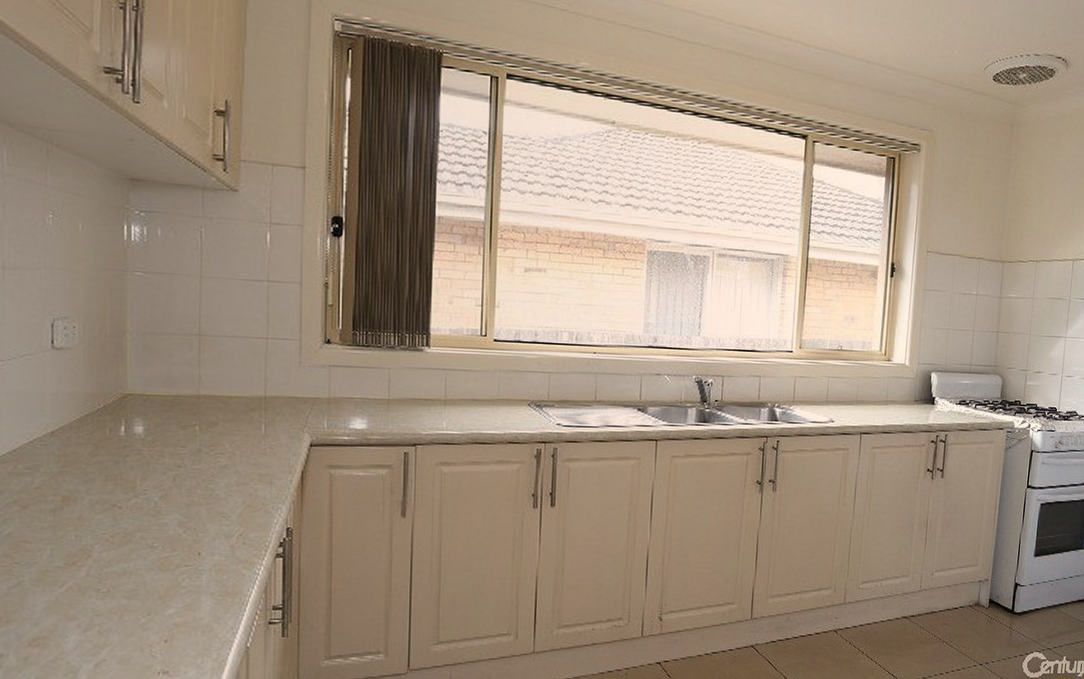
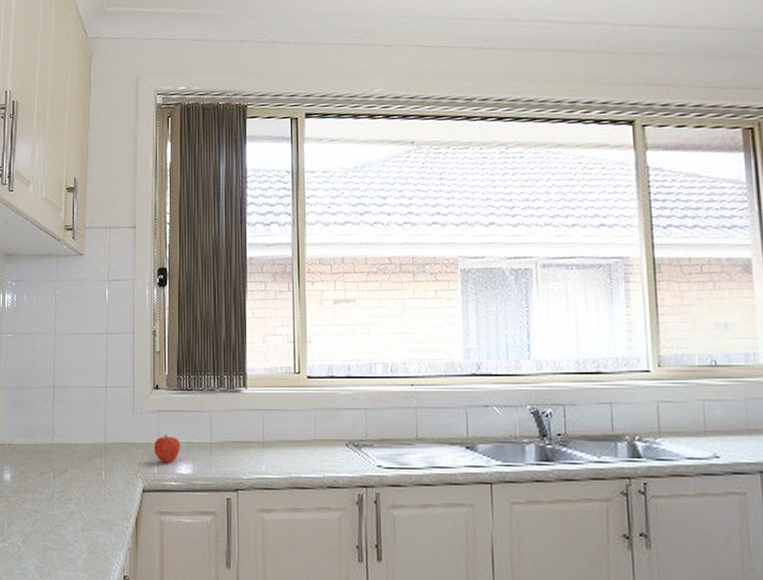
fruit: none [324,389,354,418] -> present [154,434,180,463]

